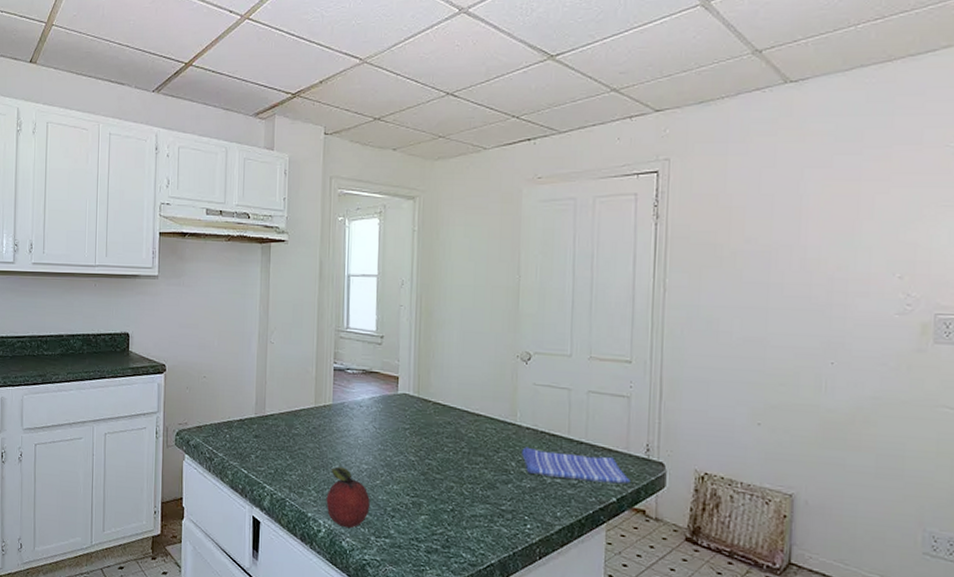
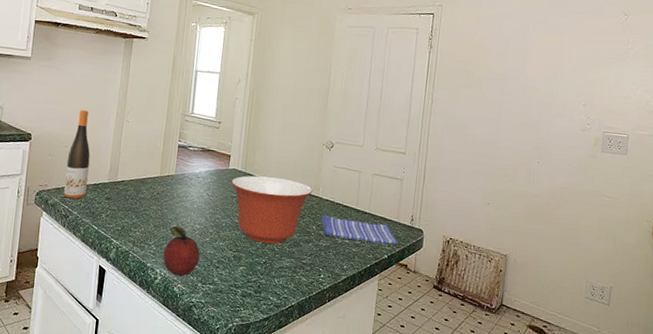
wine bottle: none [205,333,232,439] -> present [63,110,91,199]
mixing bowl: none [402,400,507,486] -> present [231,175,312,244]

